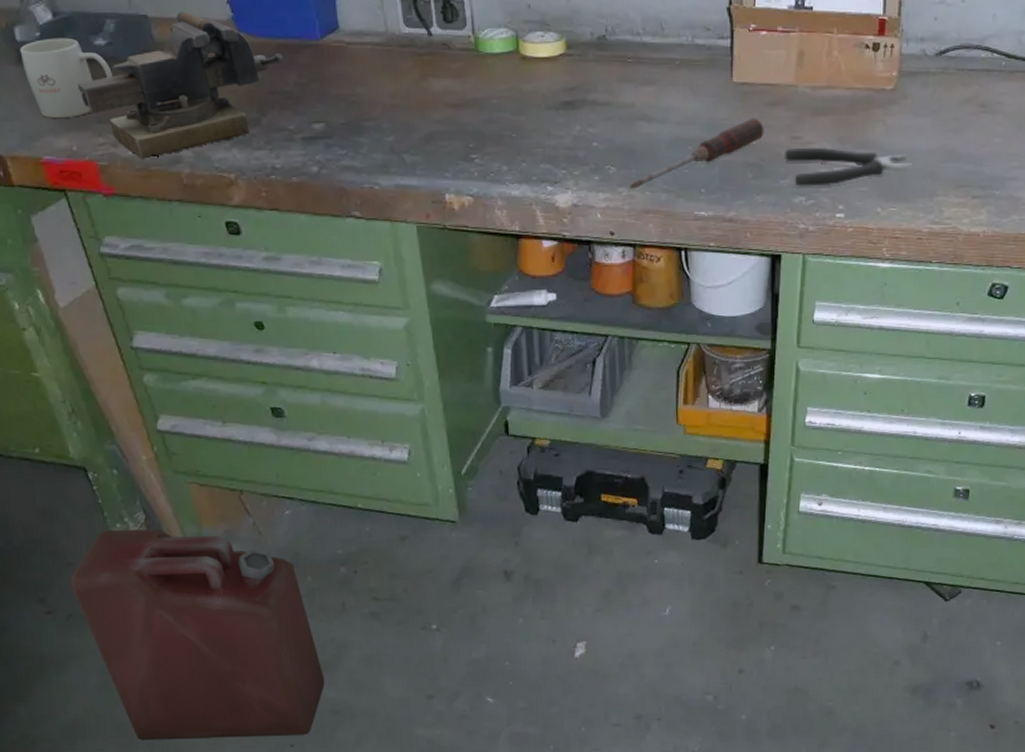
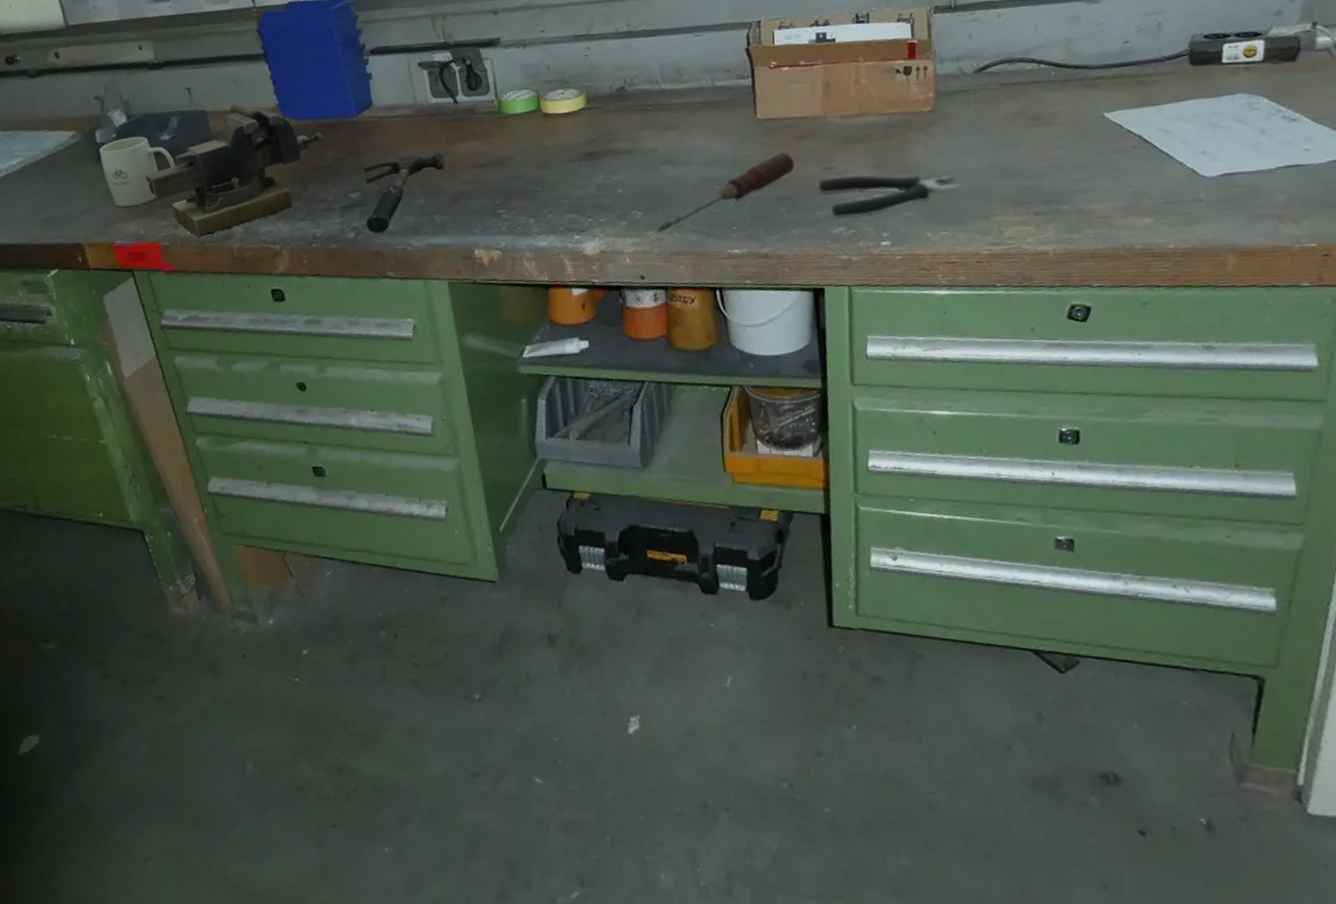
jerry can: present [70,528,325,741] -> none [126,591,367,815]
claw hammer: none [328,87,417,169] -> present [363,152,445,234]

